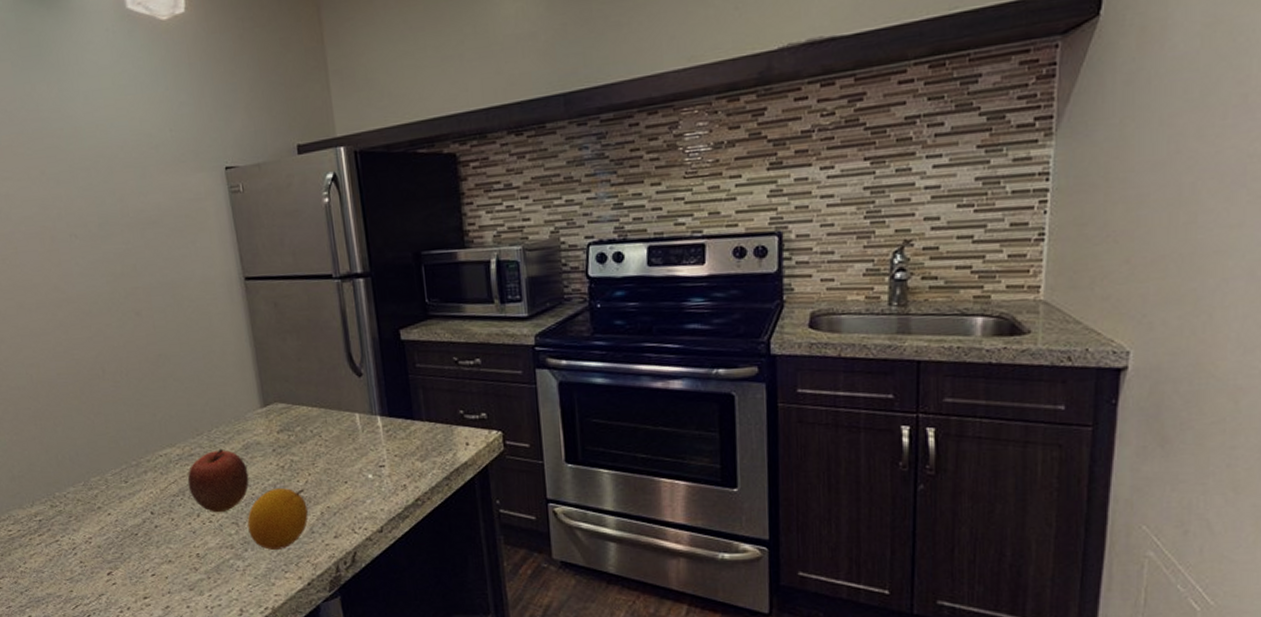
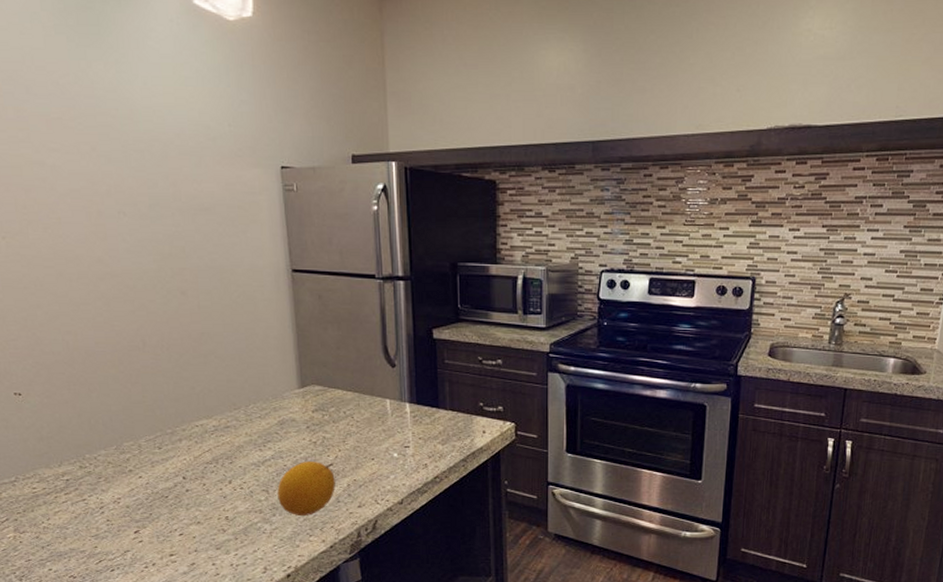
apple: present [187,448,249,513] -> none [221,422,282,481]

